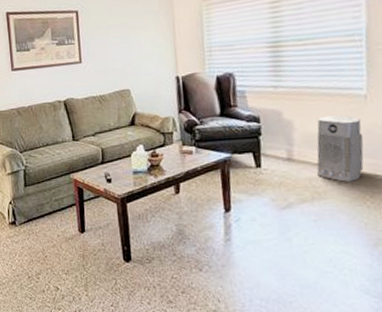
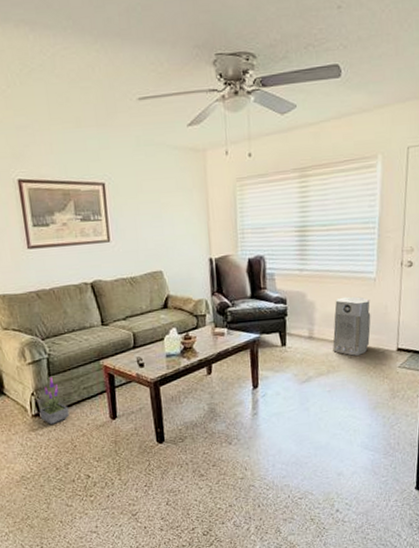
potted plant: none [15,188,42,233] -> present [39,377,70,425]

